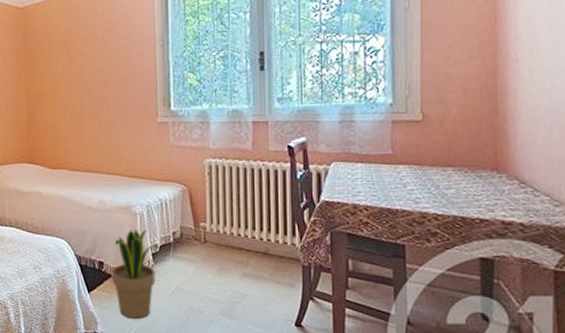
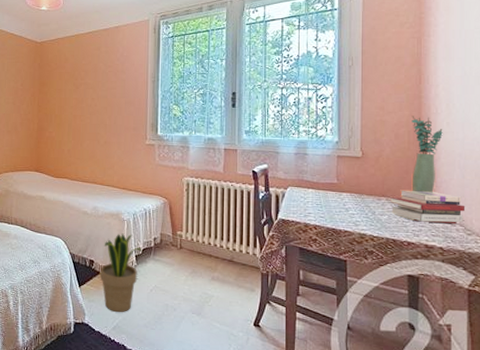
books: none [458,156,553,195] -> present [390,190,466,225]
vase: none [484,65,524,159] -> present [411,115,443,193]

